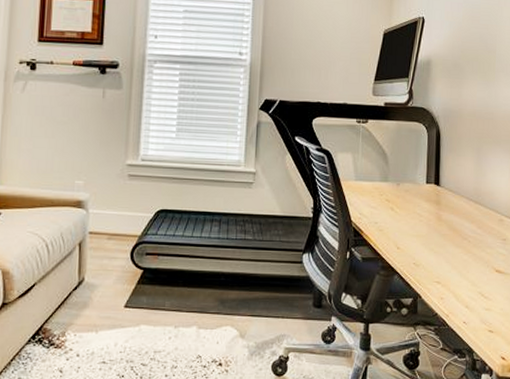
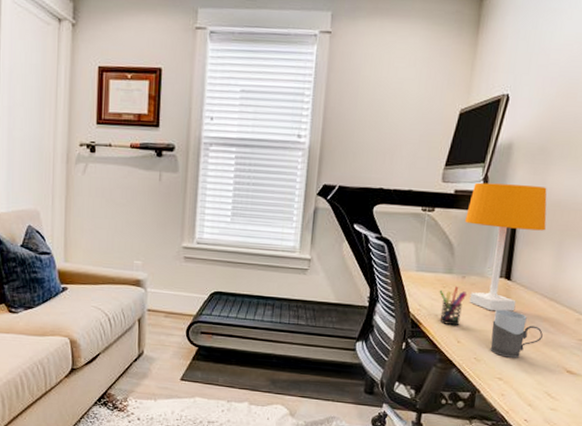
pen holder: none [377,193,403,233] -> present [439,286,468,326]
desk lamp: none [396,95,465,216] -> present [465,182,547,312]
mug: none [427,214,472,261] -> present [490,309,543,358]

